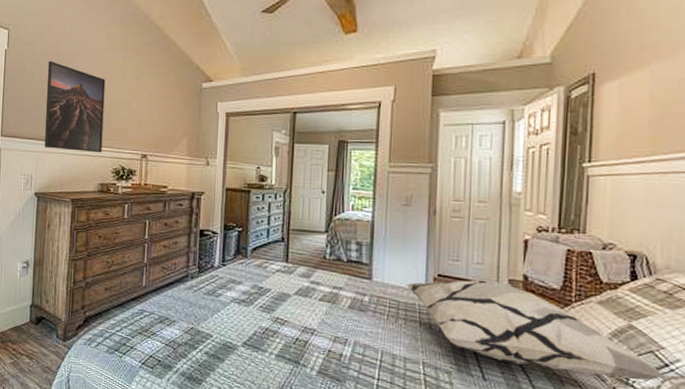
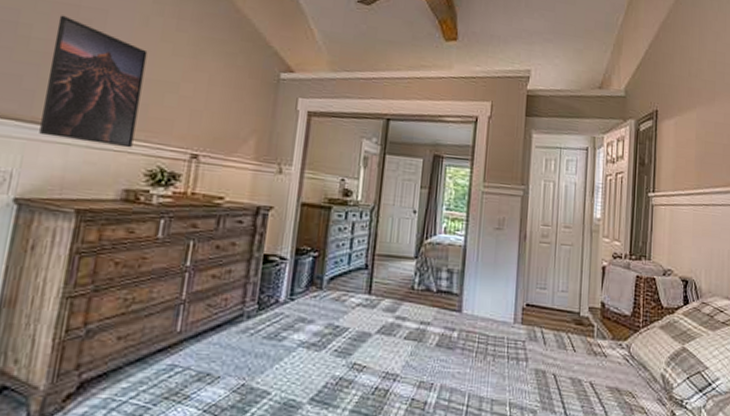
decorative pillow: present [406,280,670,381] -> none [495,308,713,401]

